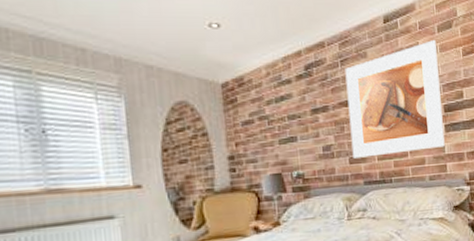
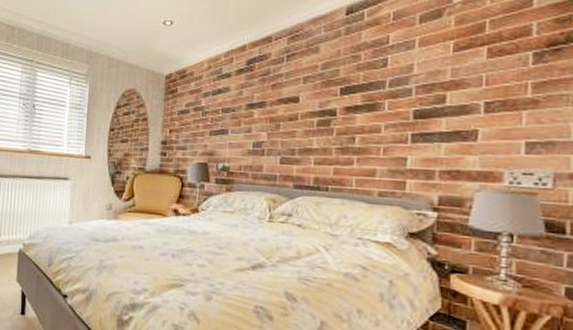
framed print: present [345,40,446,158] -> none [285,33,415,161]

